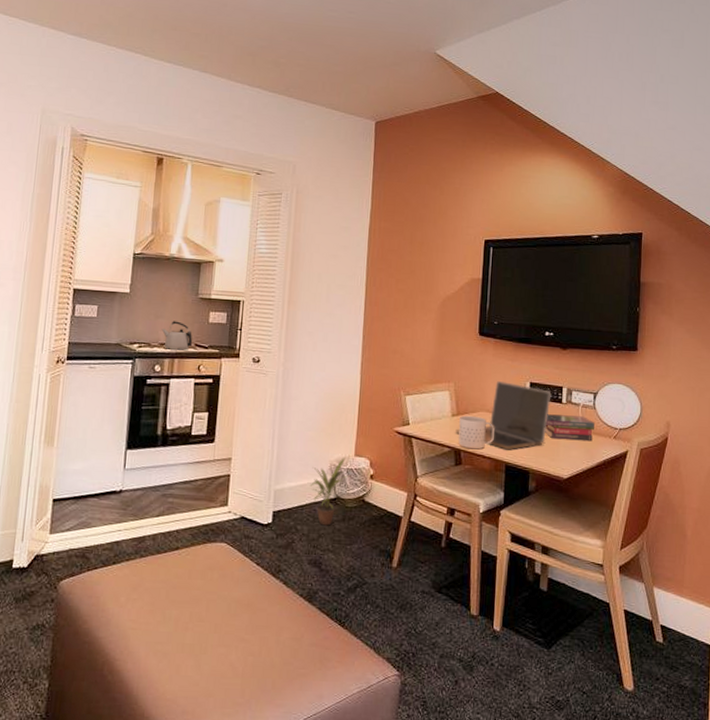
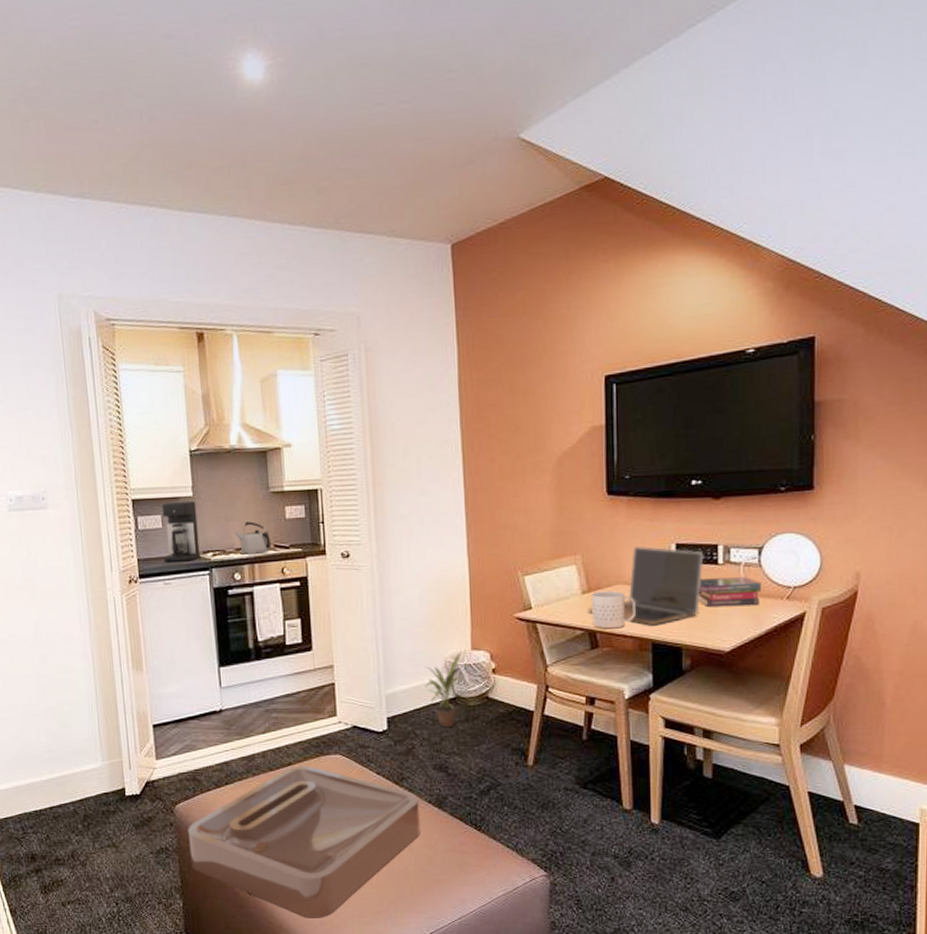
decorative tray: none [64,550,292,707] -> present [188,765,420,918]
coffee maker: none [92,295,131,350] -> present [161,500,200,562]

